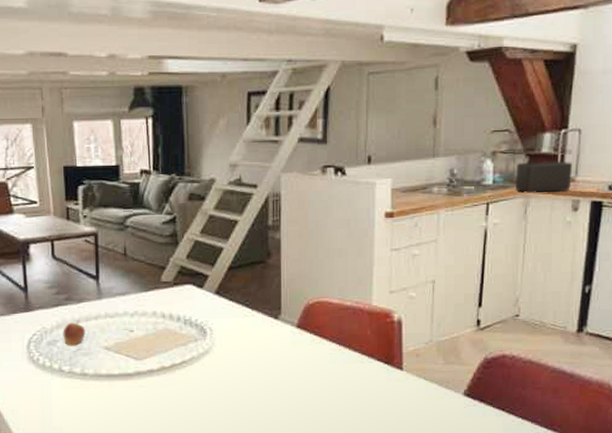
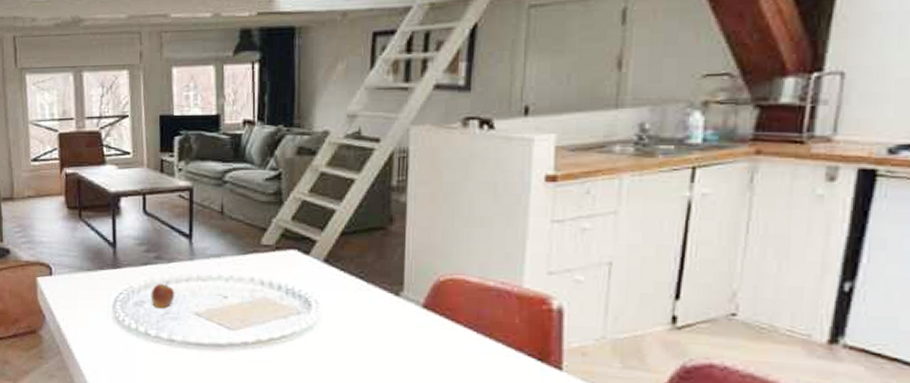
toaster: present [514,161,573,192] -> none [735,114,830,155]

